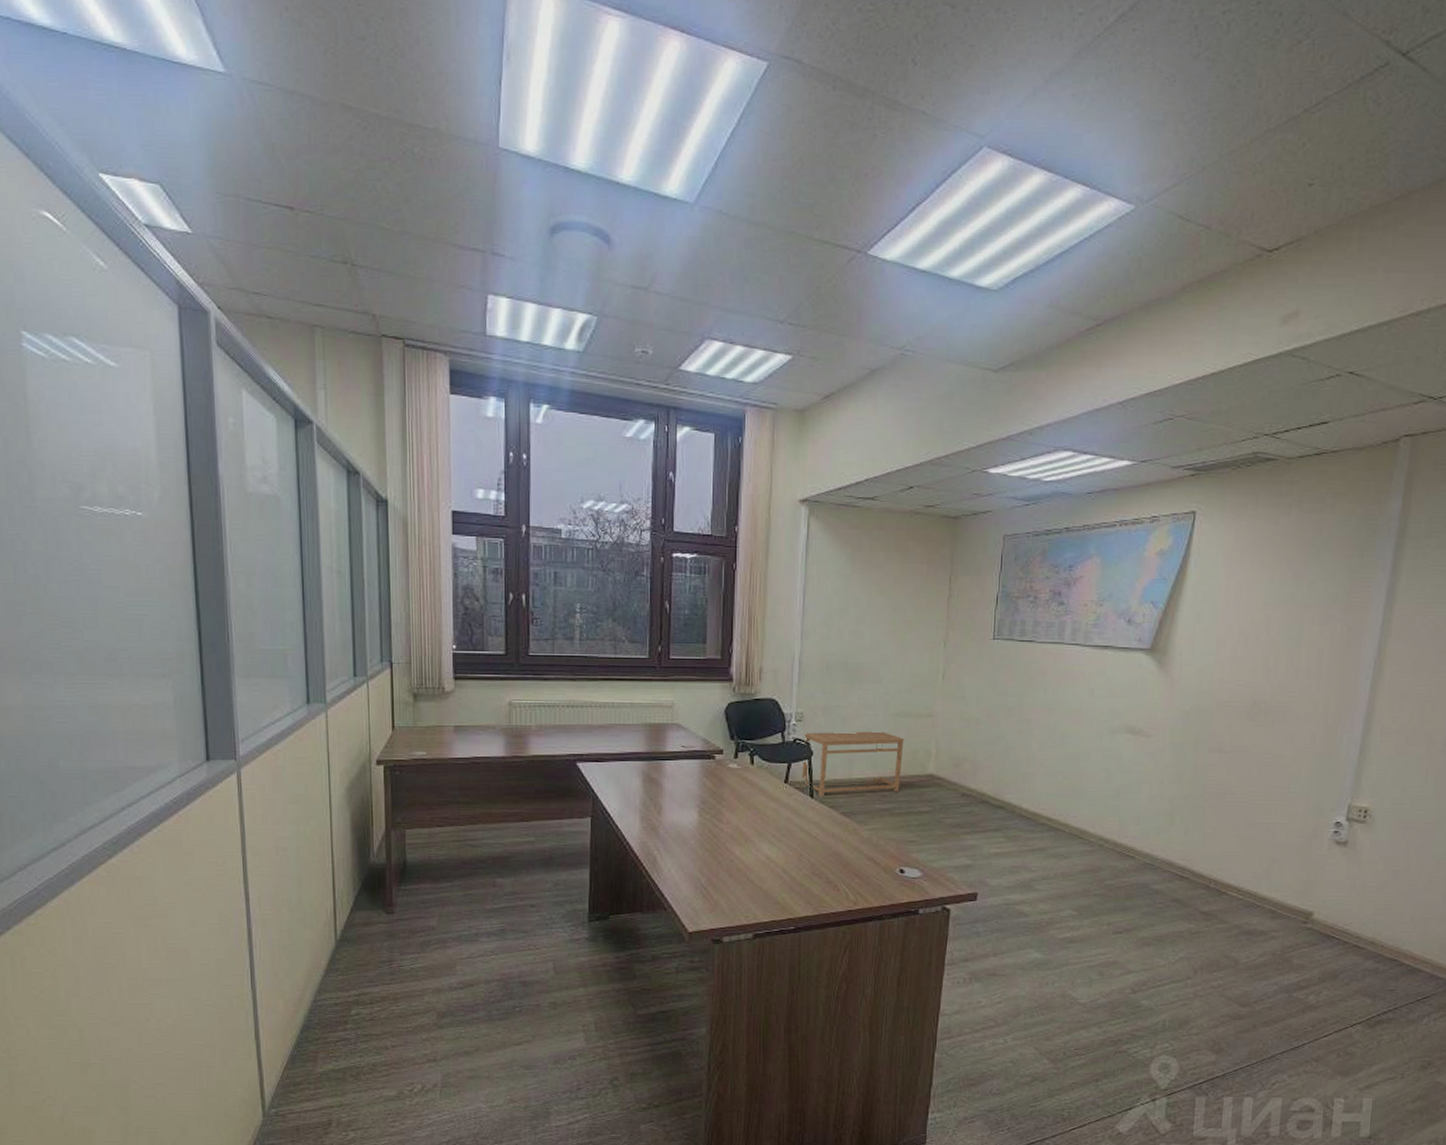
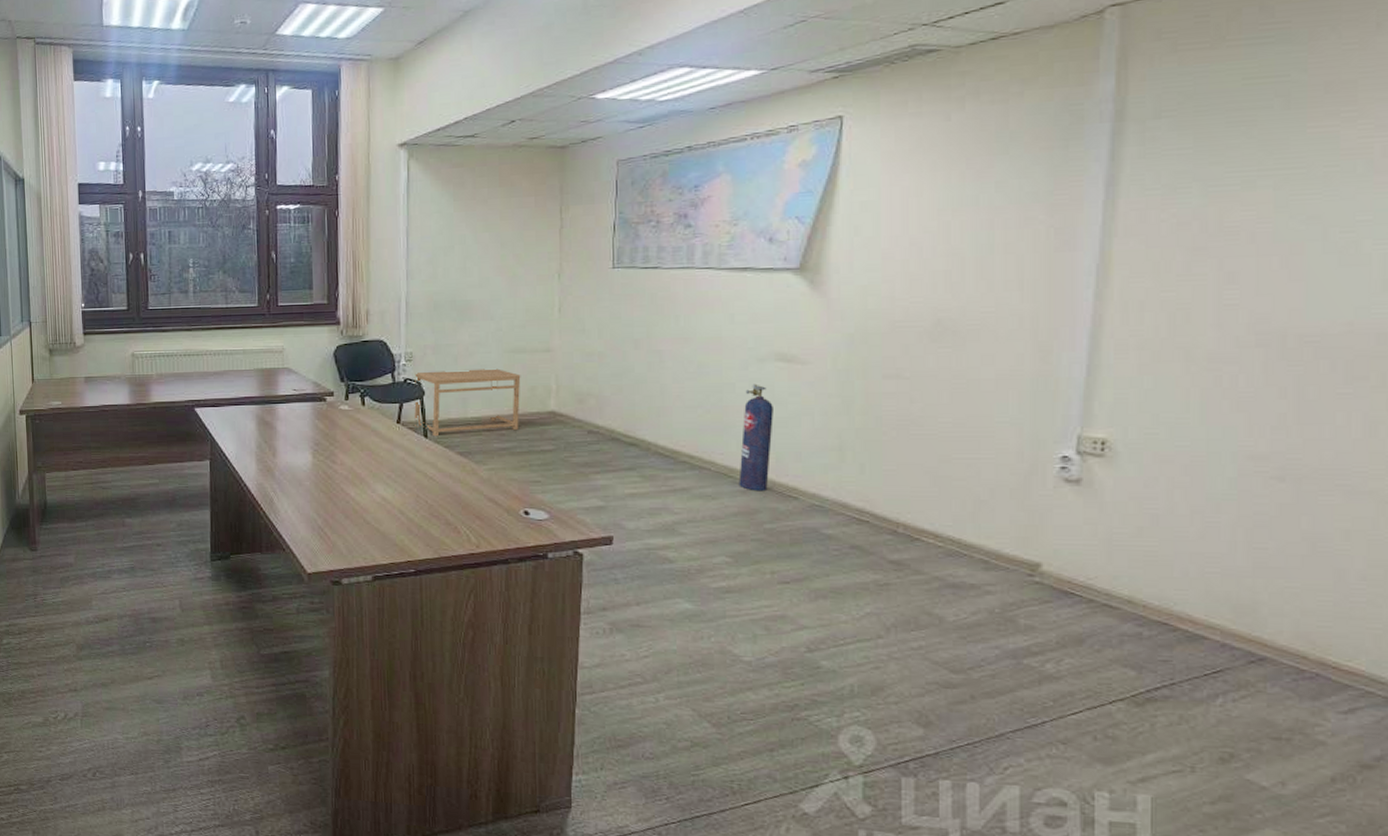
gas cylinder: none [1087,753,1120,851] -> present [738,383,773,492]

